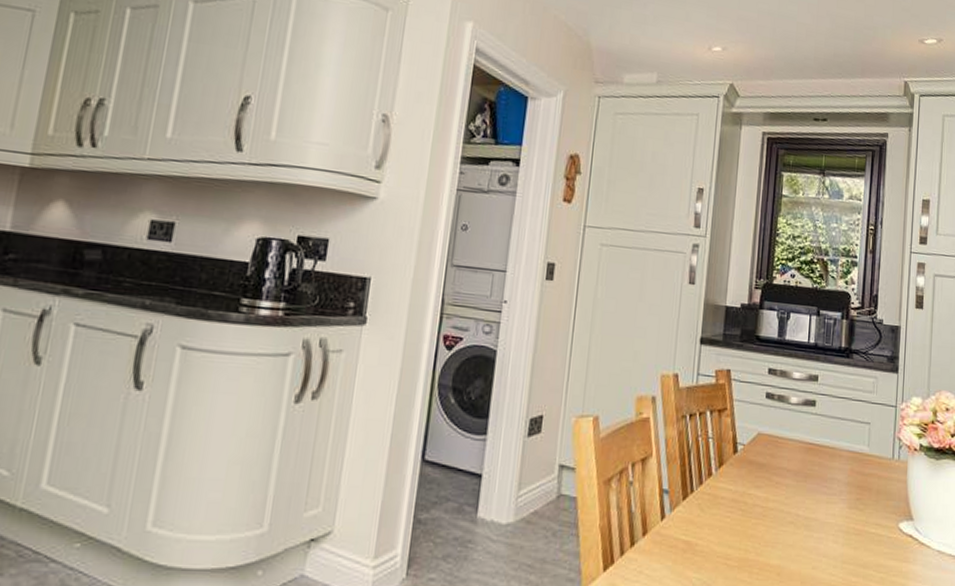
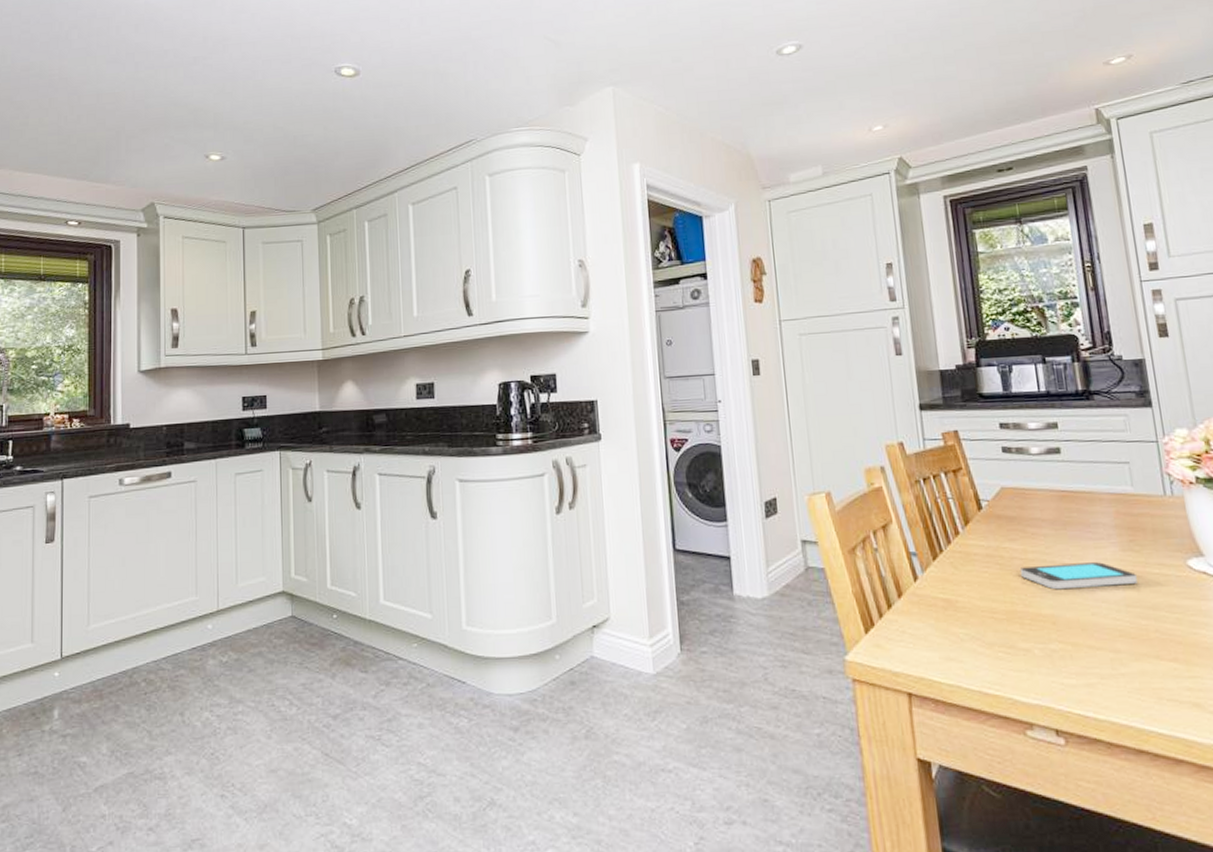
smartphone: none [758,515,856,542] -> present [1019,562,1137,590]

